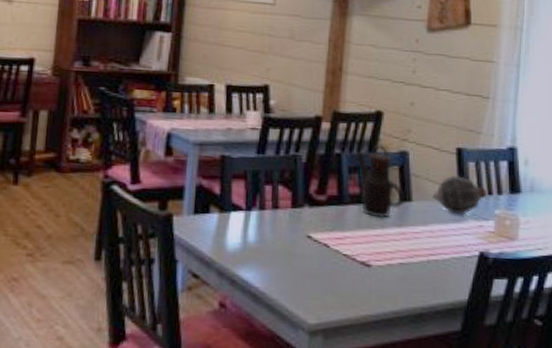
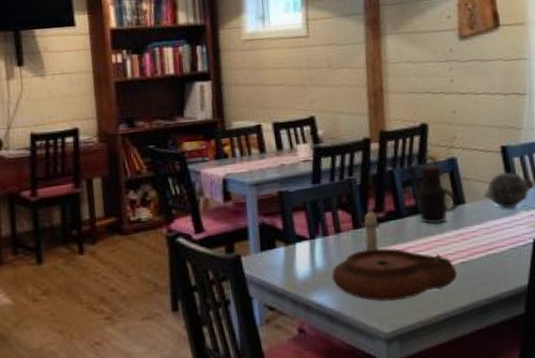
plate: none [262,231,394,292] -> present [332,248,457,301]
candle: none [301,190,321,234] -> present [361,209,381,251]

